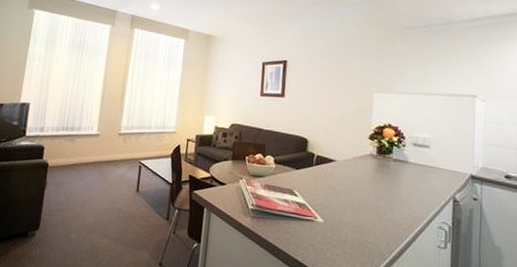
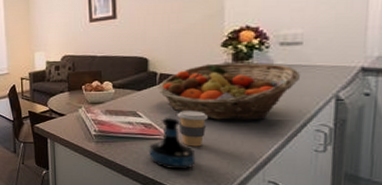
tequila bottle: none [300,199,342,256] -> present [149,117,196,170]
fruit basket: none [314,152,427,213] -> present [158,63,300,121]
coffee cup: none [328,194,355,233] -> present [177,111,209,147]

